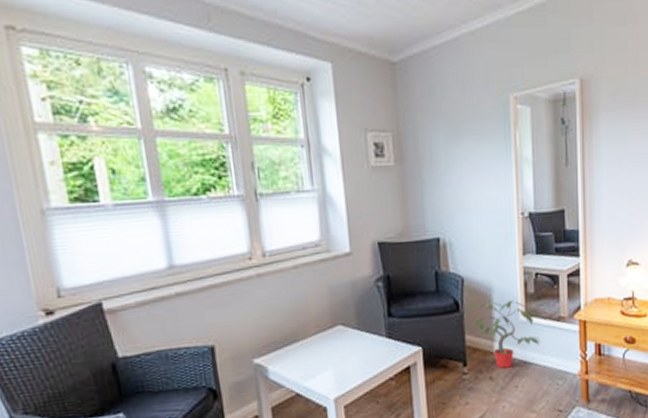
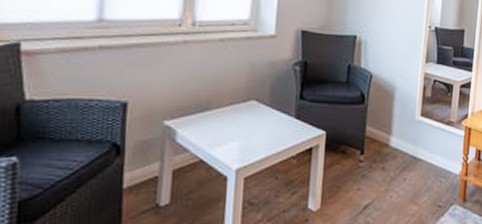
potted plant: present [465,301,547,369] -> none [370,98,439,161]

